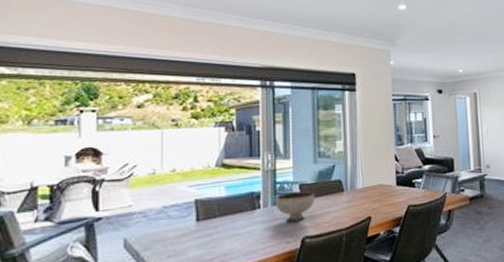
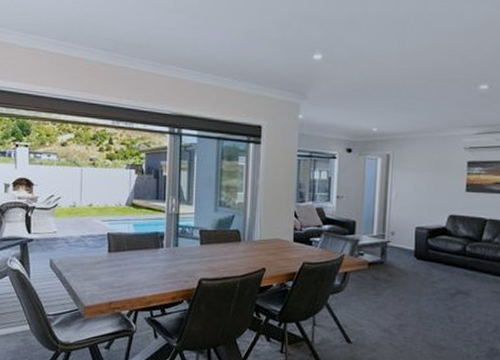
bowl: present [275,191,315,222] -> none [177,236,214,264]

